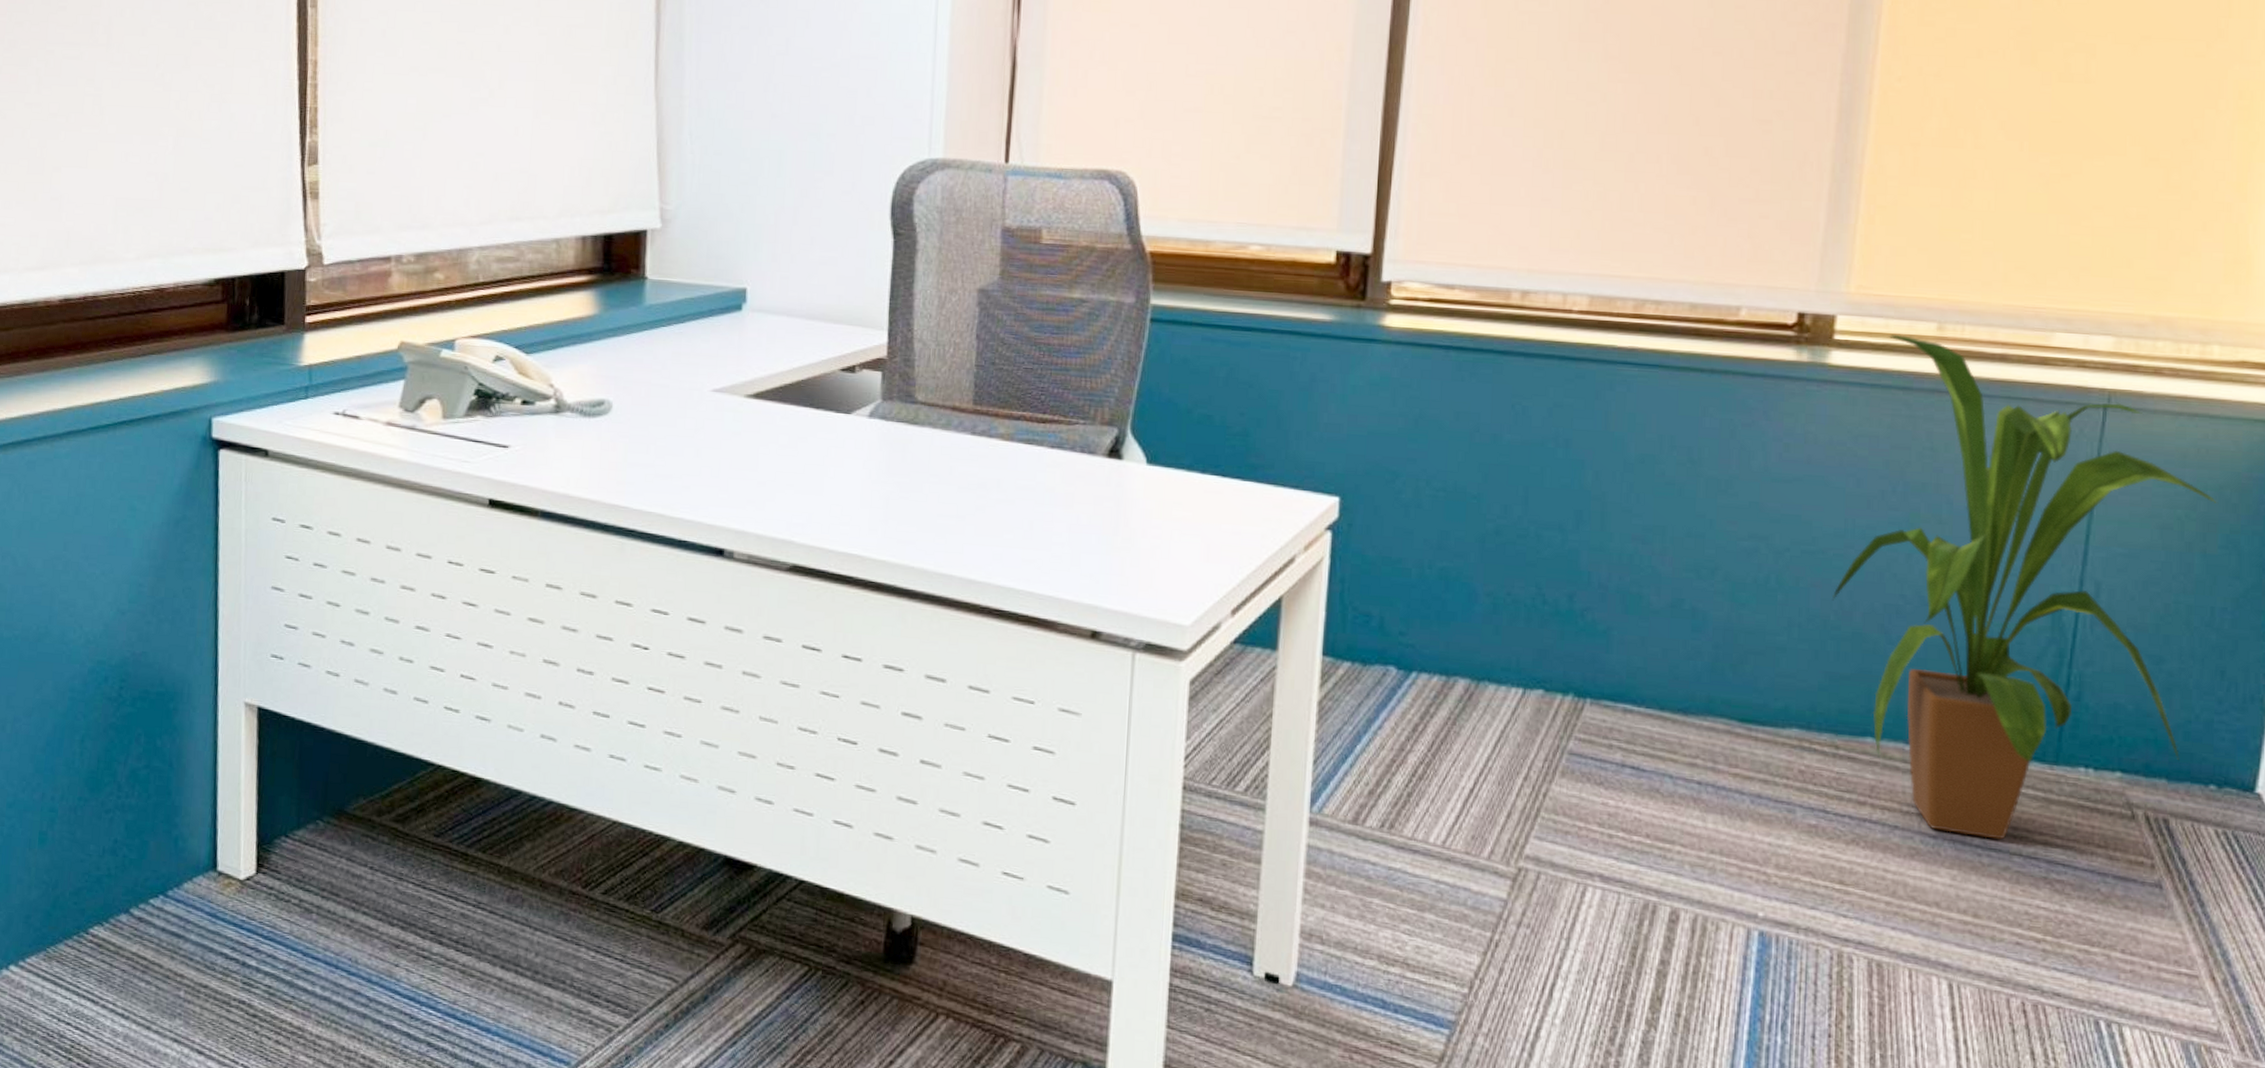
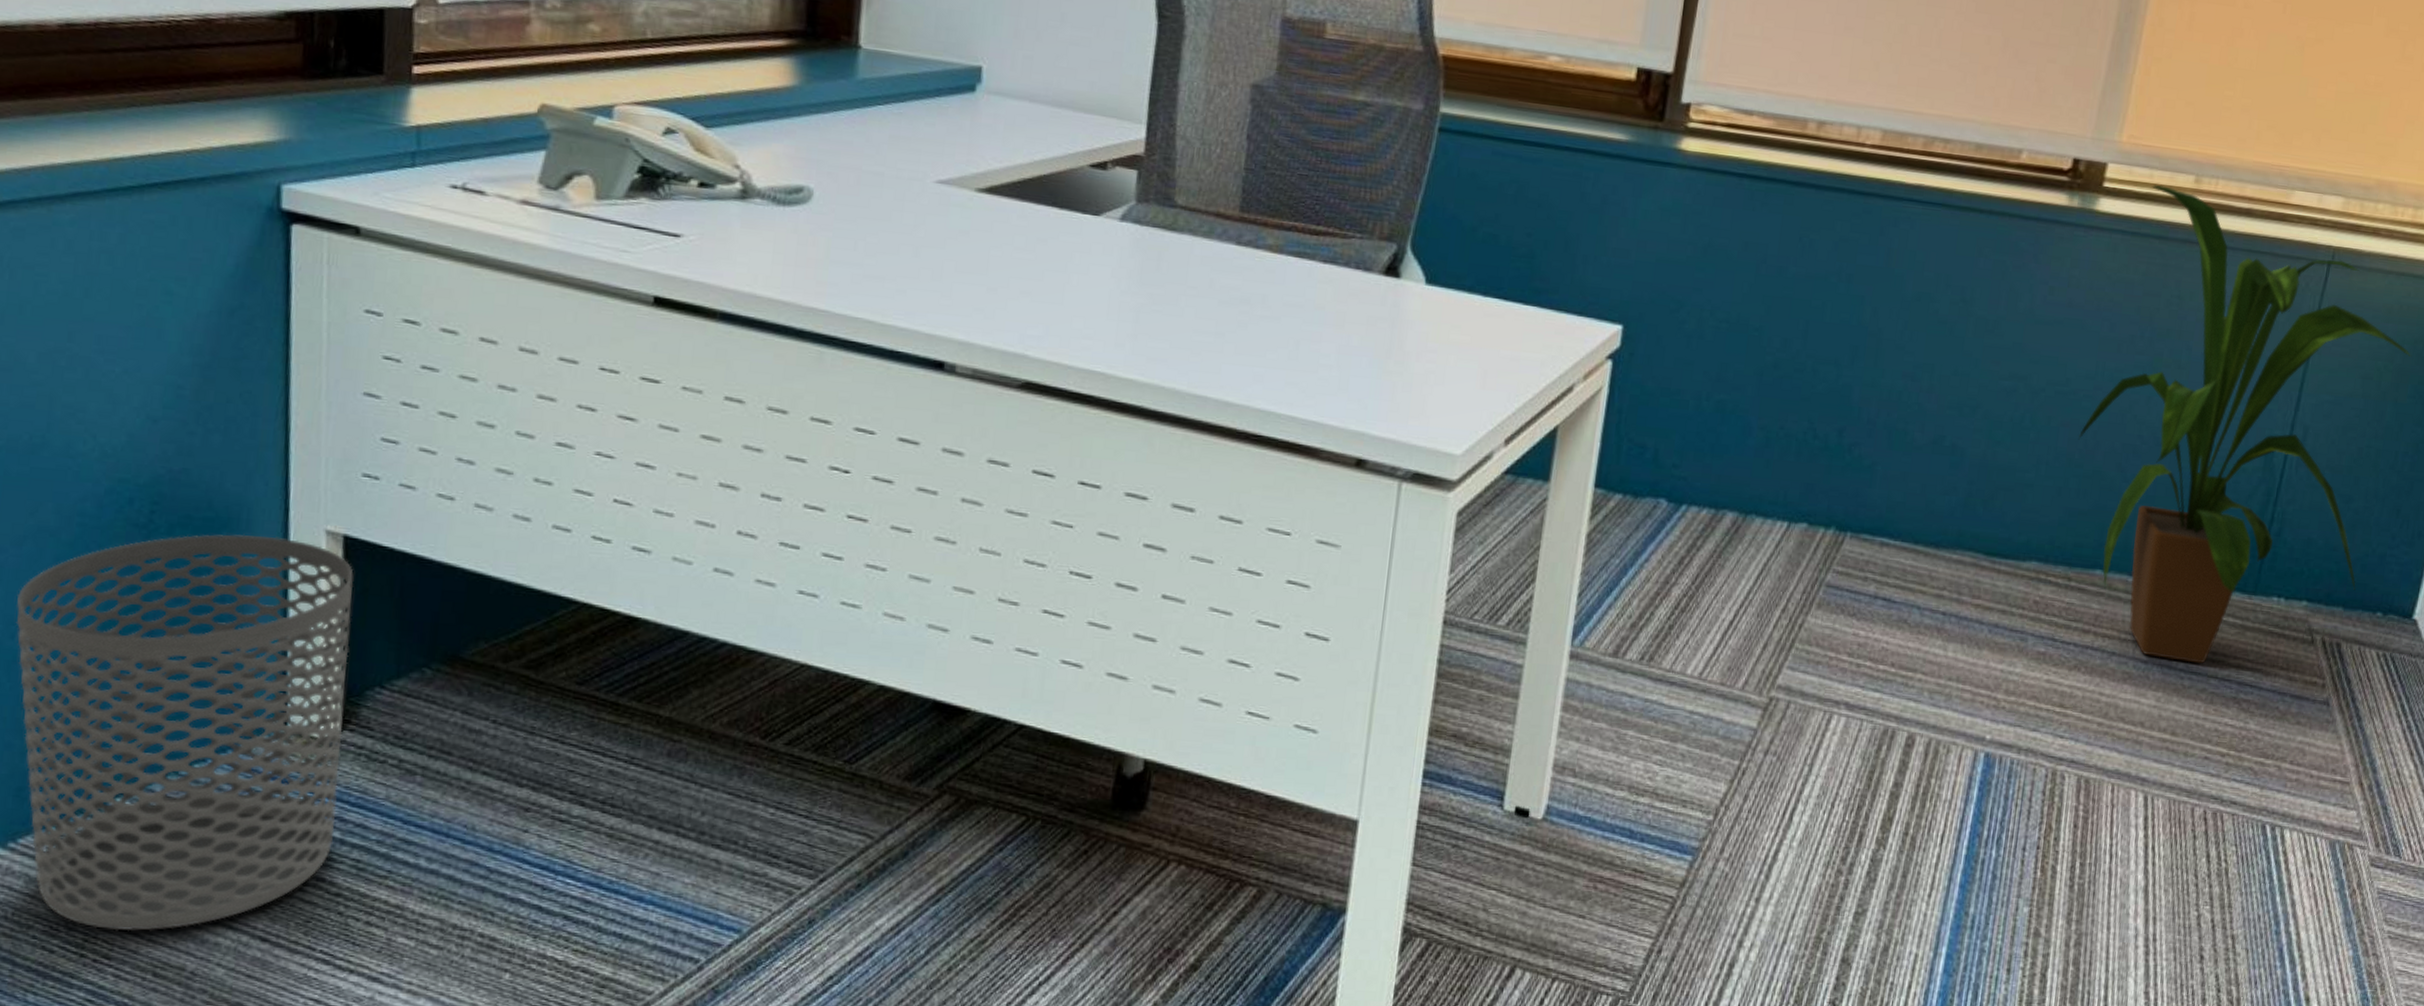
waste bin: none [26,706,265,1041] -> present [15,534,354,932]

